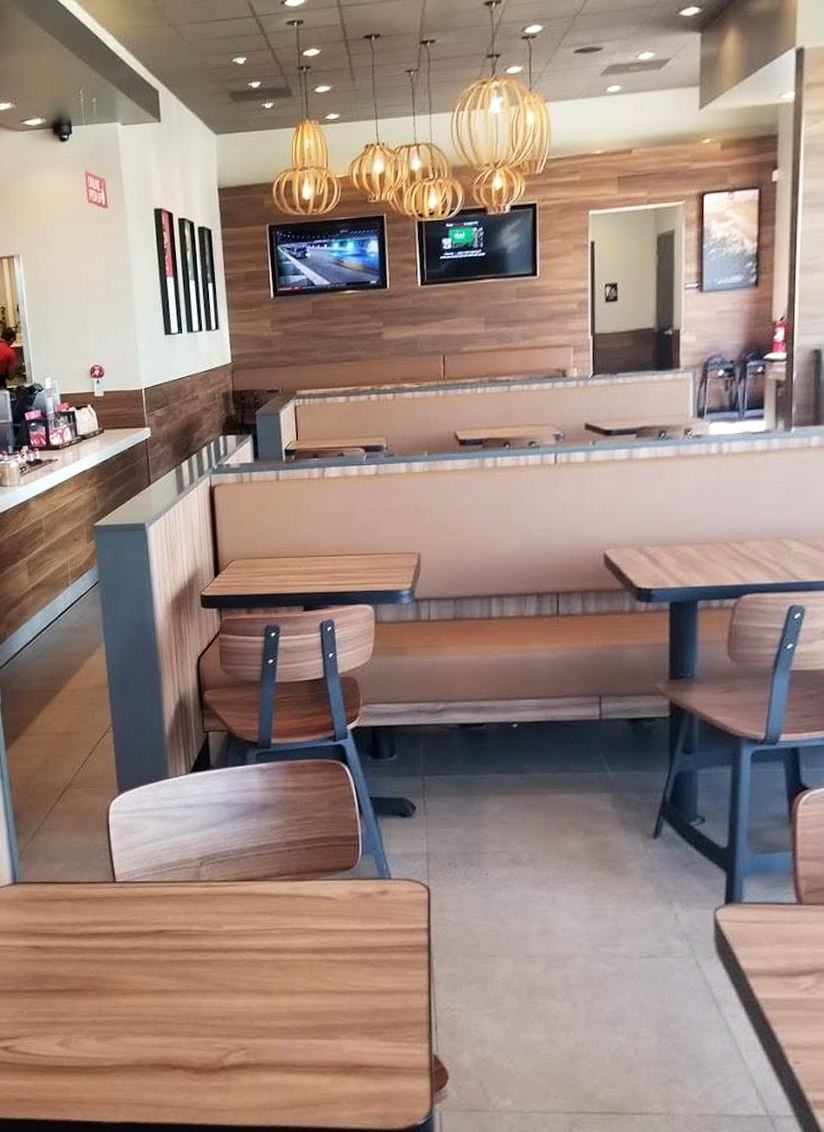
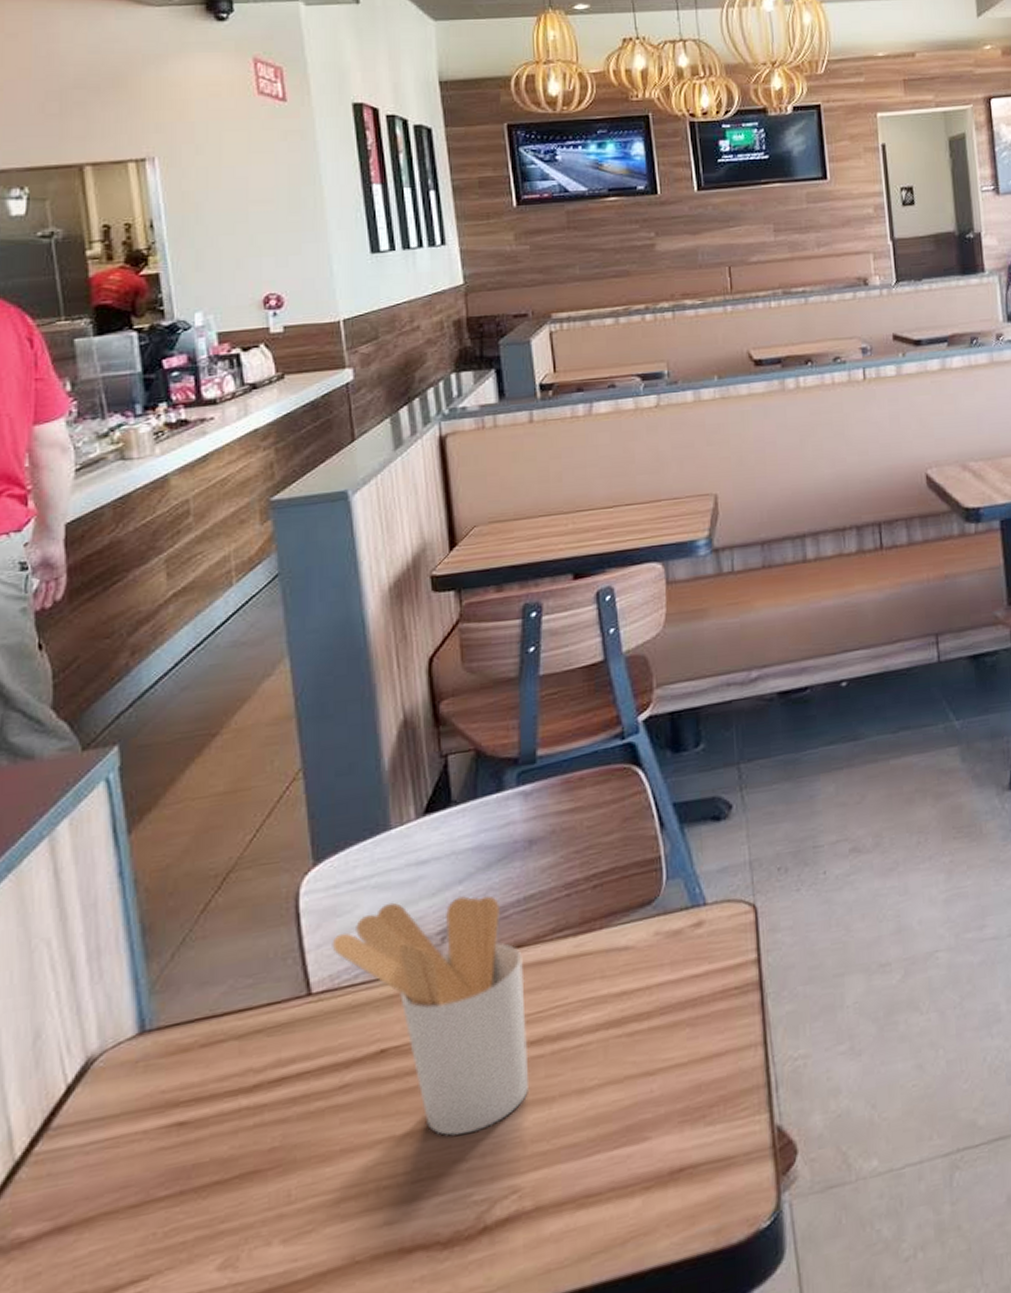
utensil holder: none [129,830,257,1001] -> present [332,895,530,1137]

